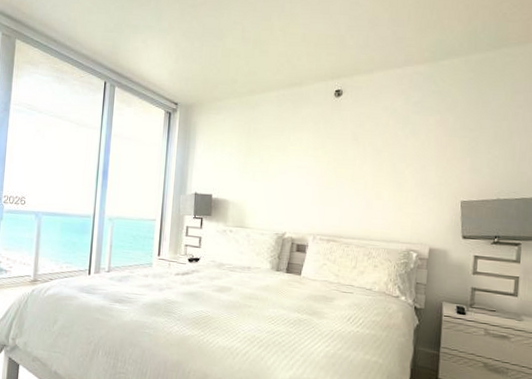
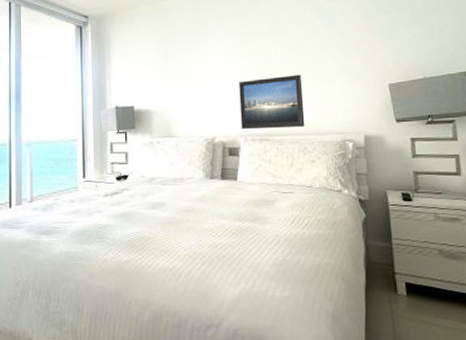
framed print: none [311,181,377,233] -> present [239,74,305,130]

